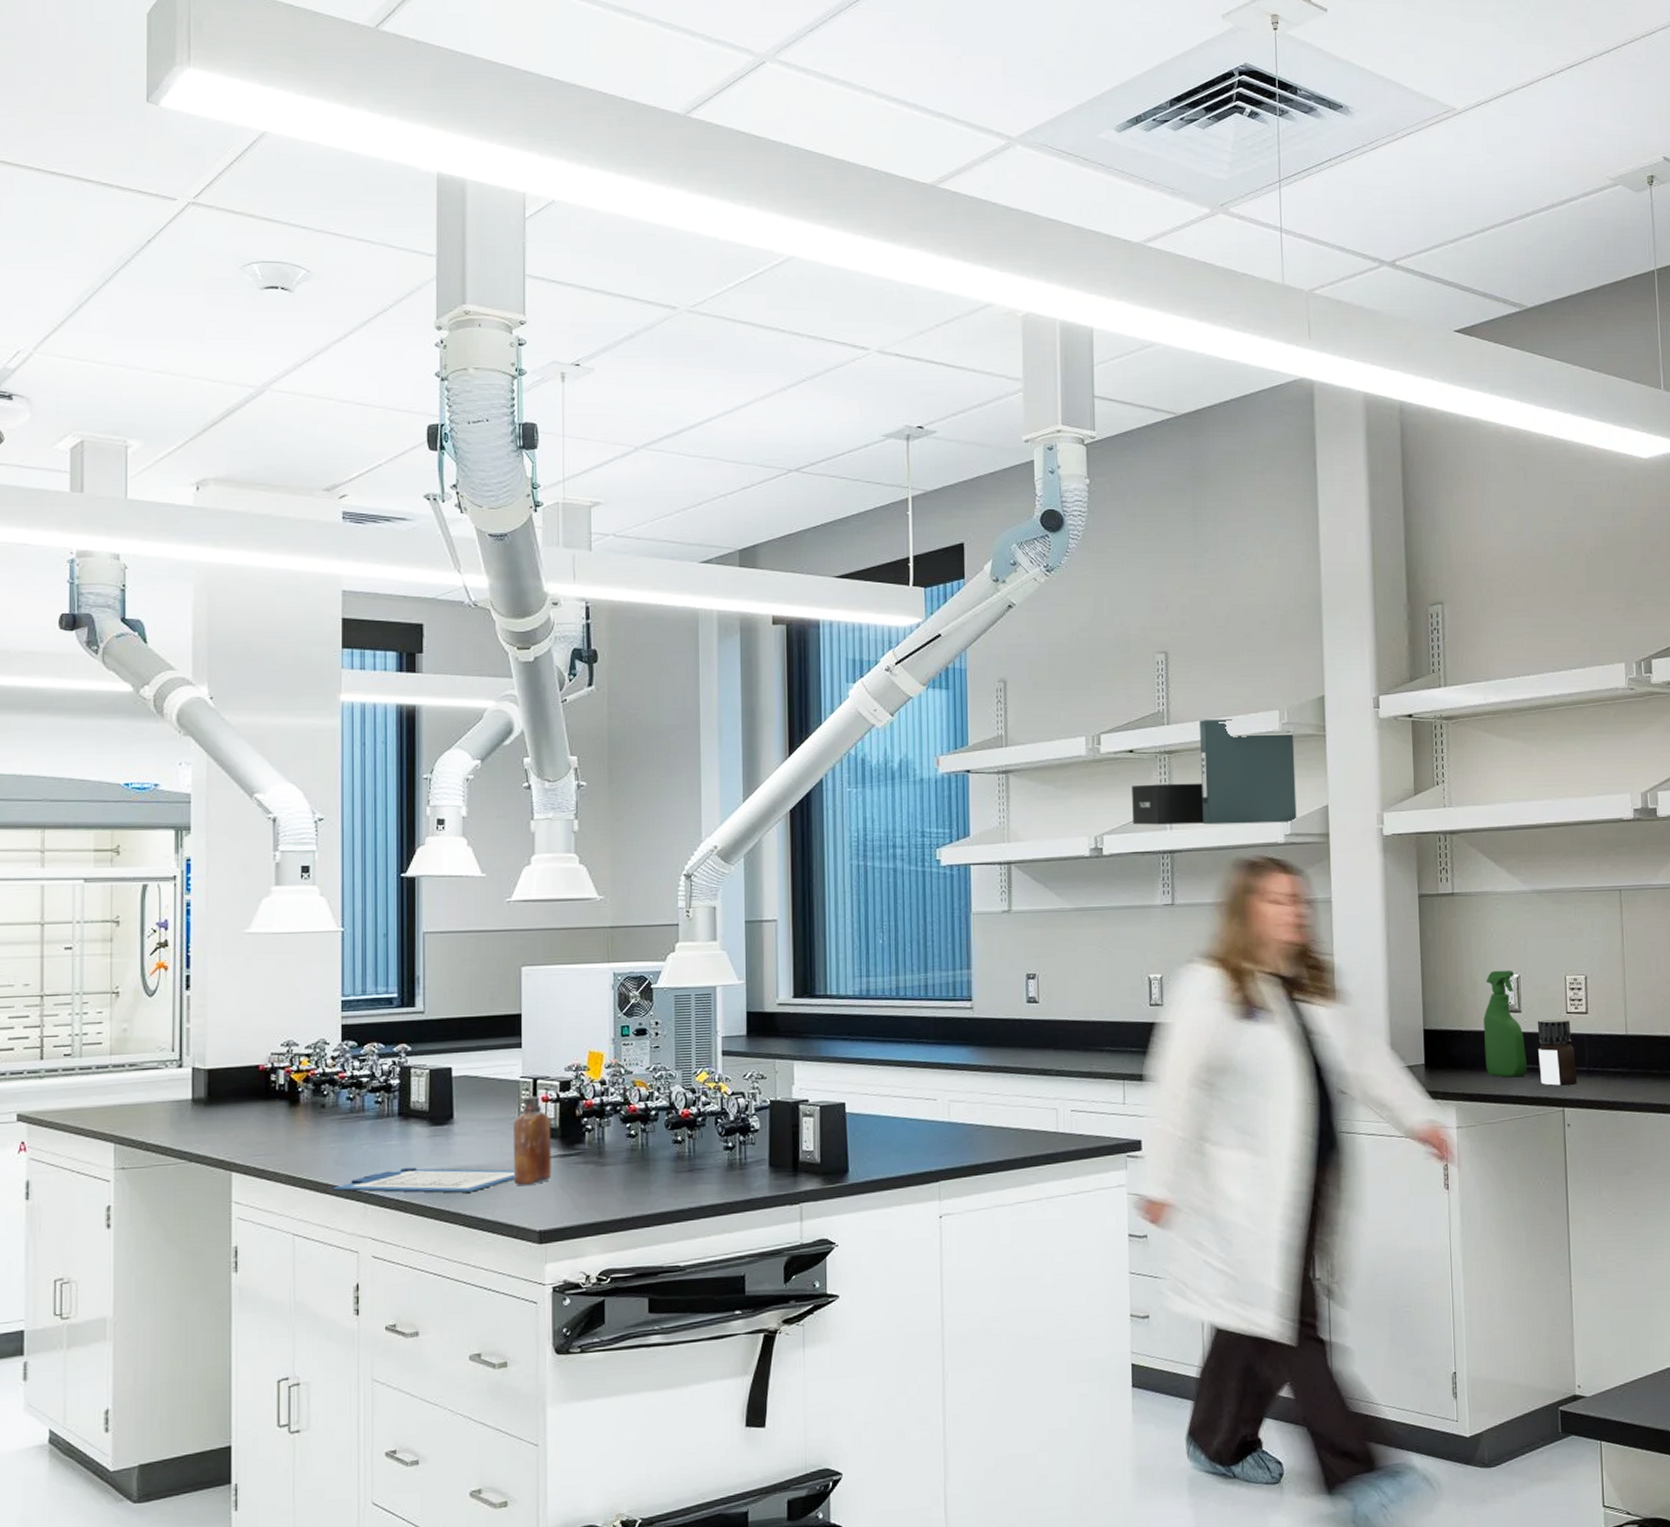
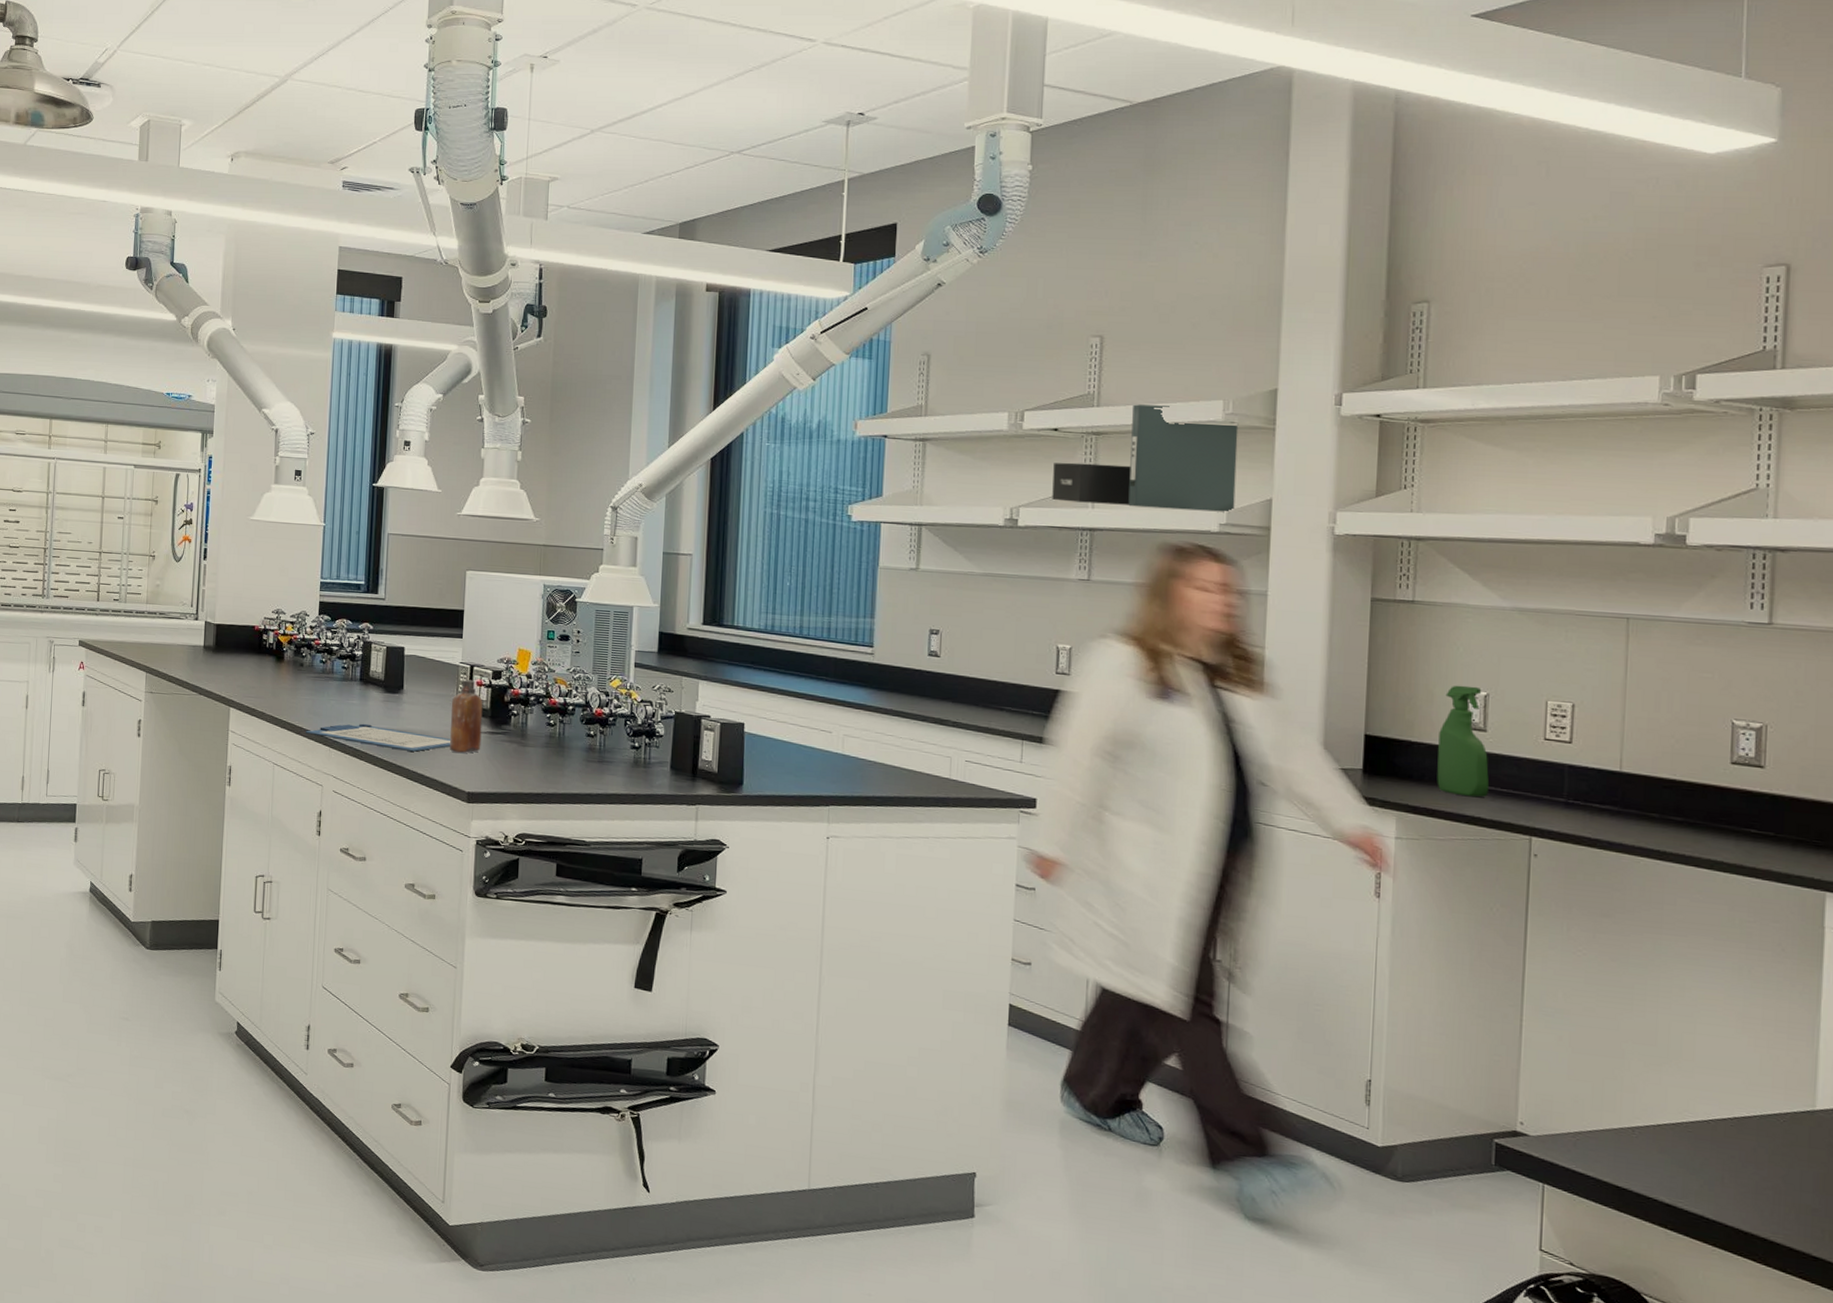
bottle: present [1537,1019,1577,1086] -> none [1504,742,1551,815]

